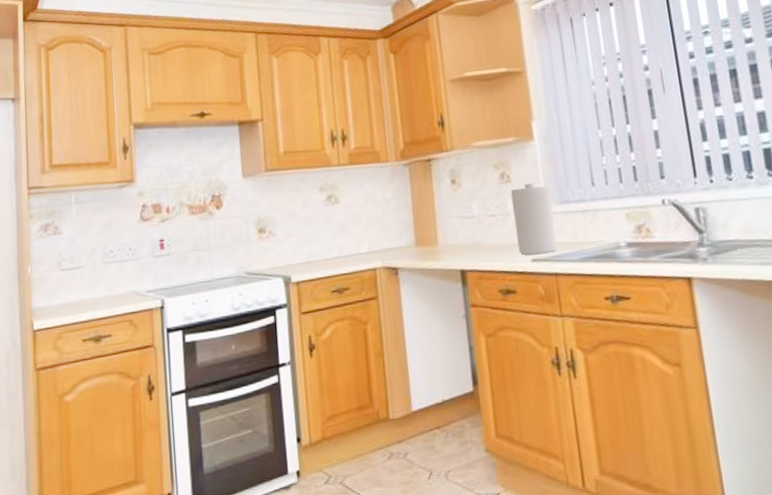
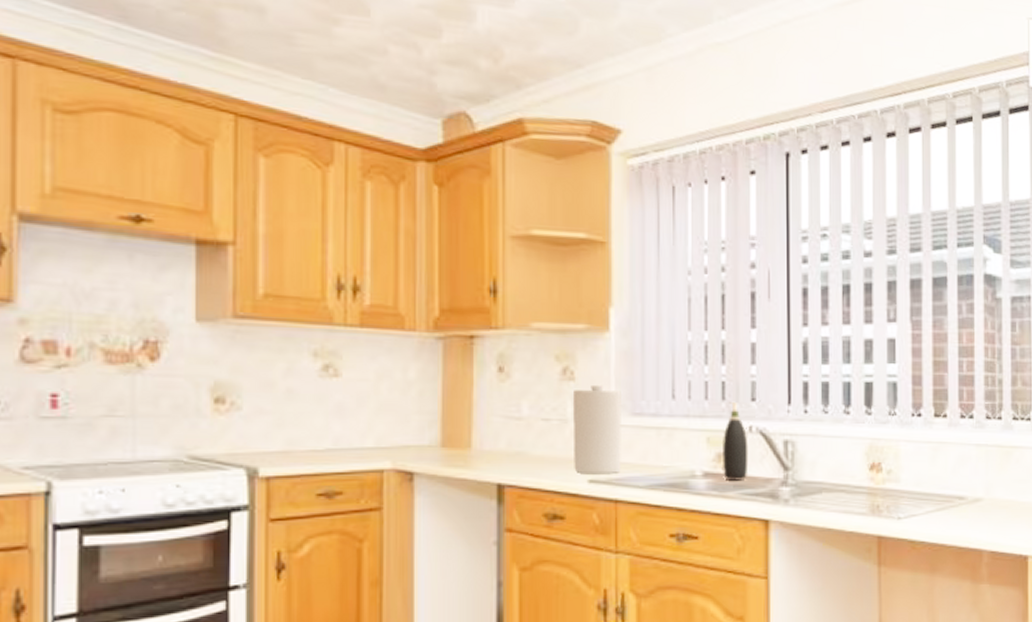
soap dispenser: none [640,181,667,247] -> present [723,401,749,481]

